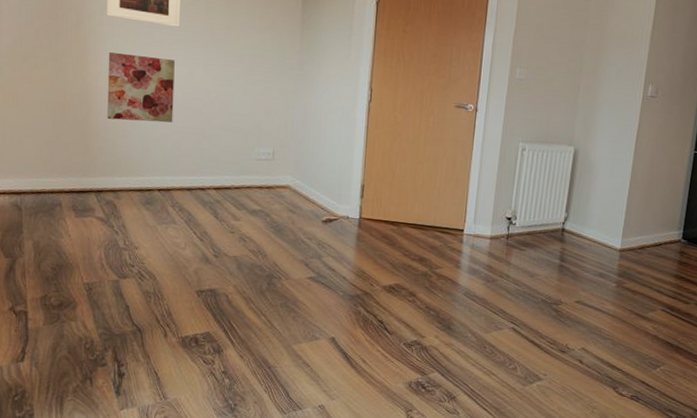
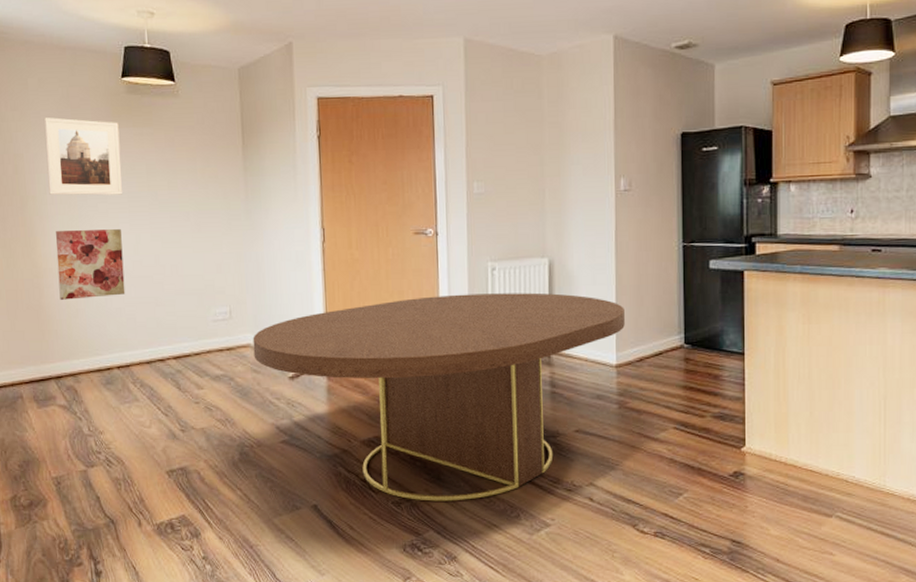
dining table: none [291,165,635,350] -> present [252,292,625,501]

